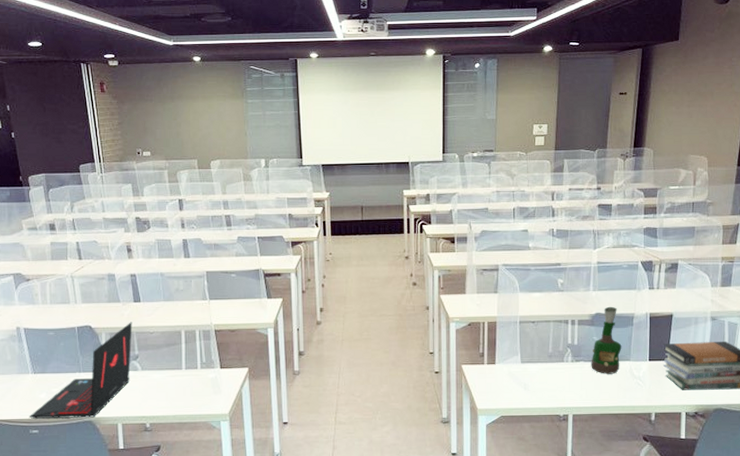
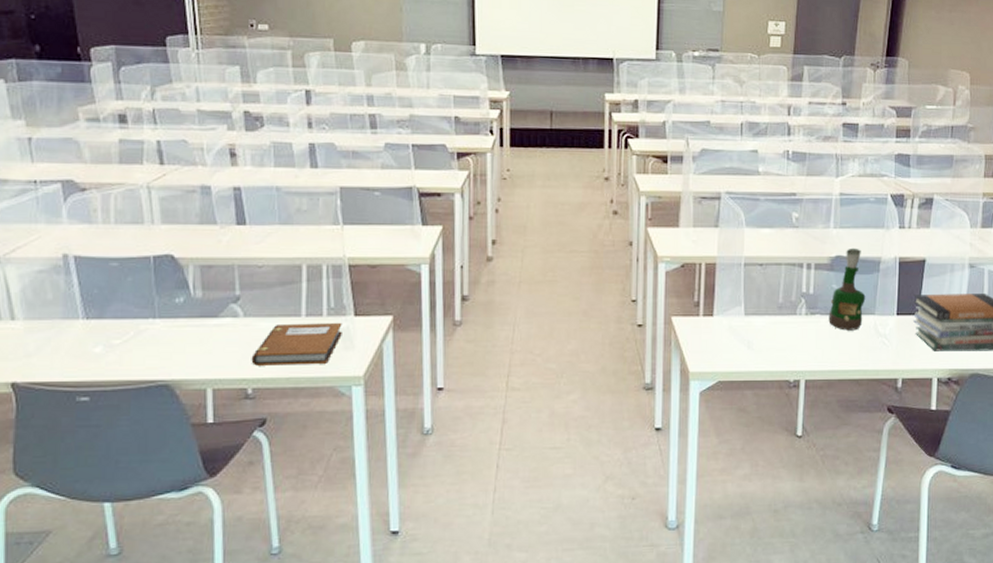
laptop: present [29,322,132,419] -> none [75,251,233,381]
notebook: none [148,374,212,407] -> present [251,323,342,366]

